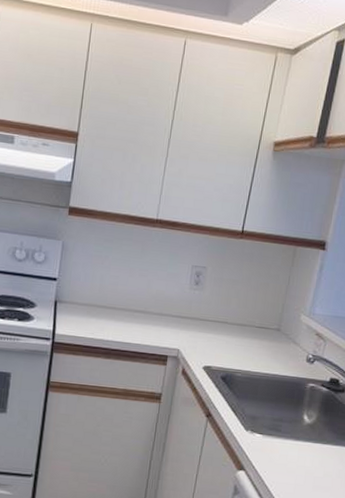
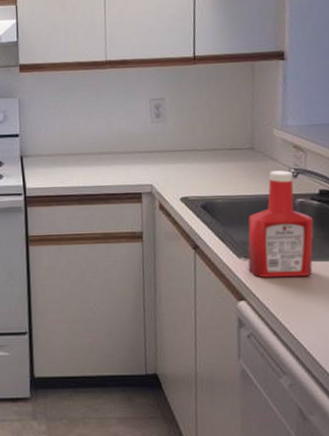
ketchup bottle: none [252,354,319,456] -> present [248,170,313,277]

